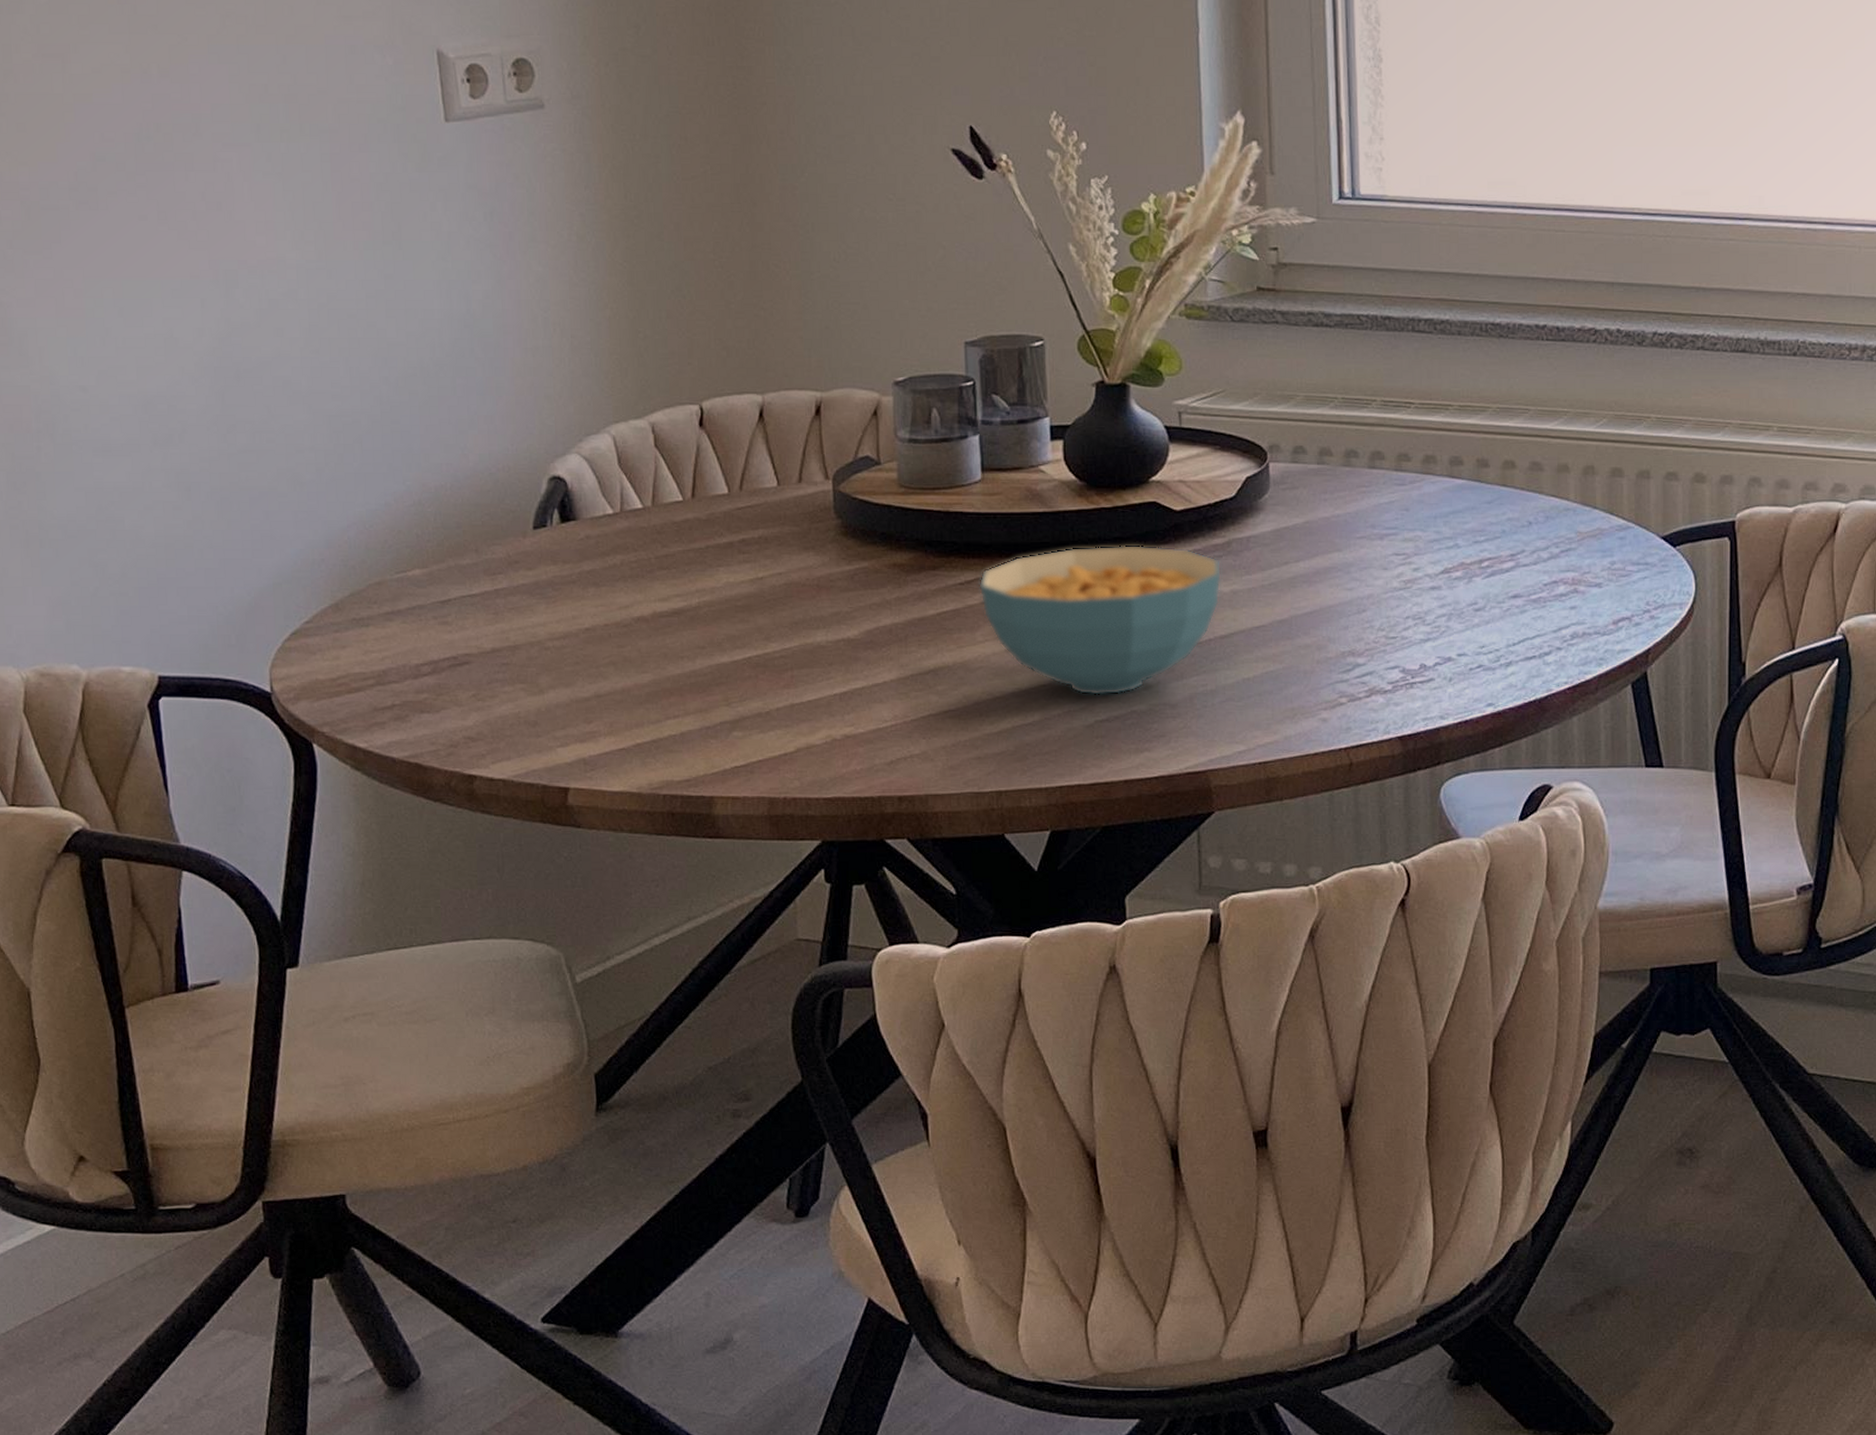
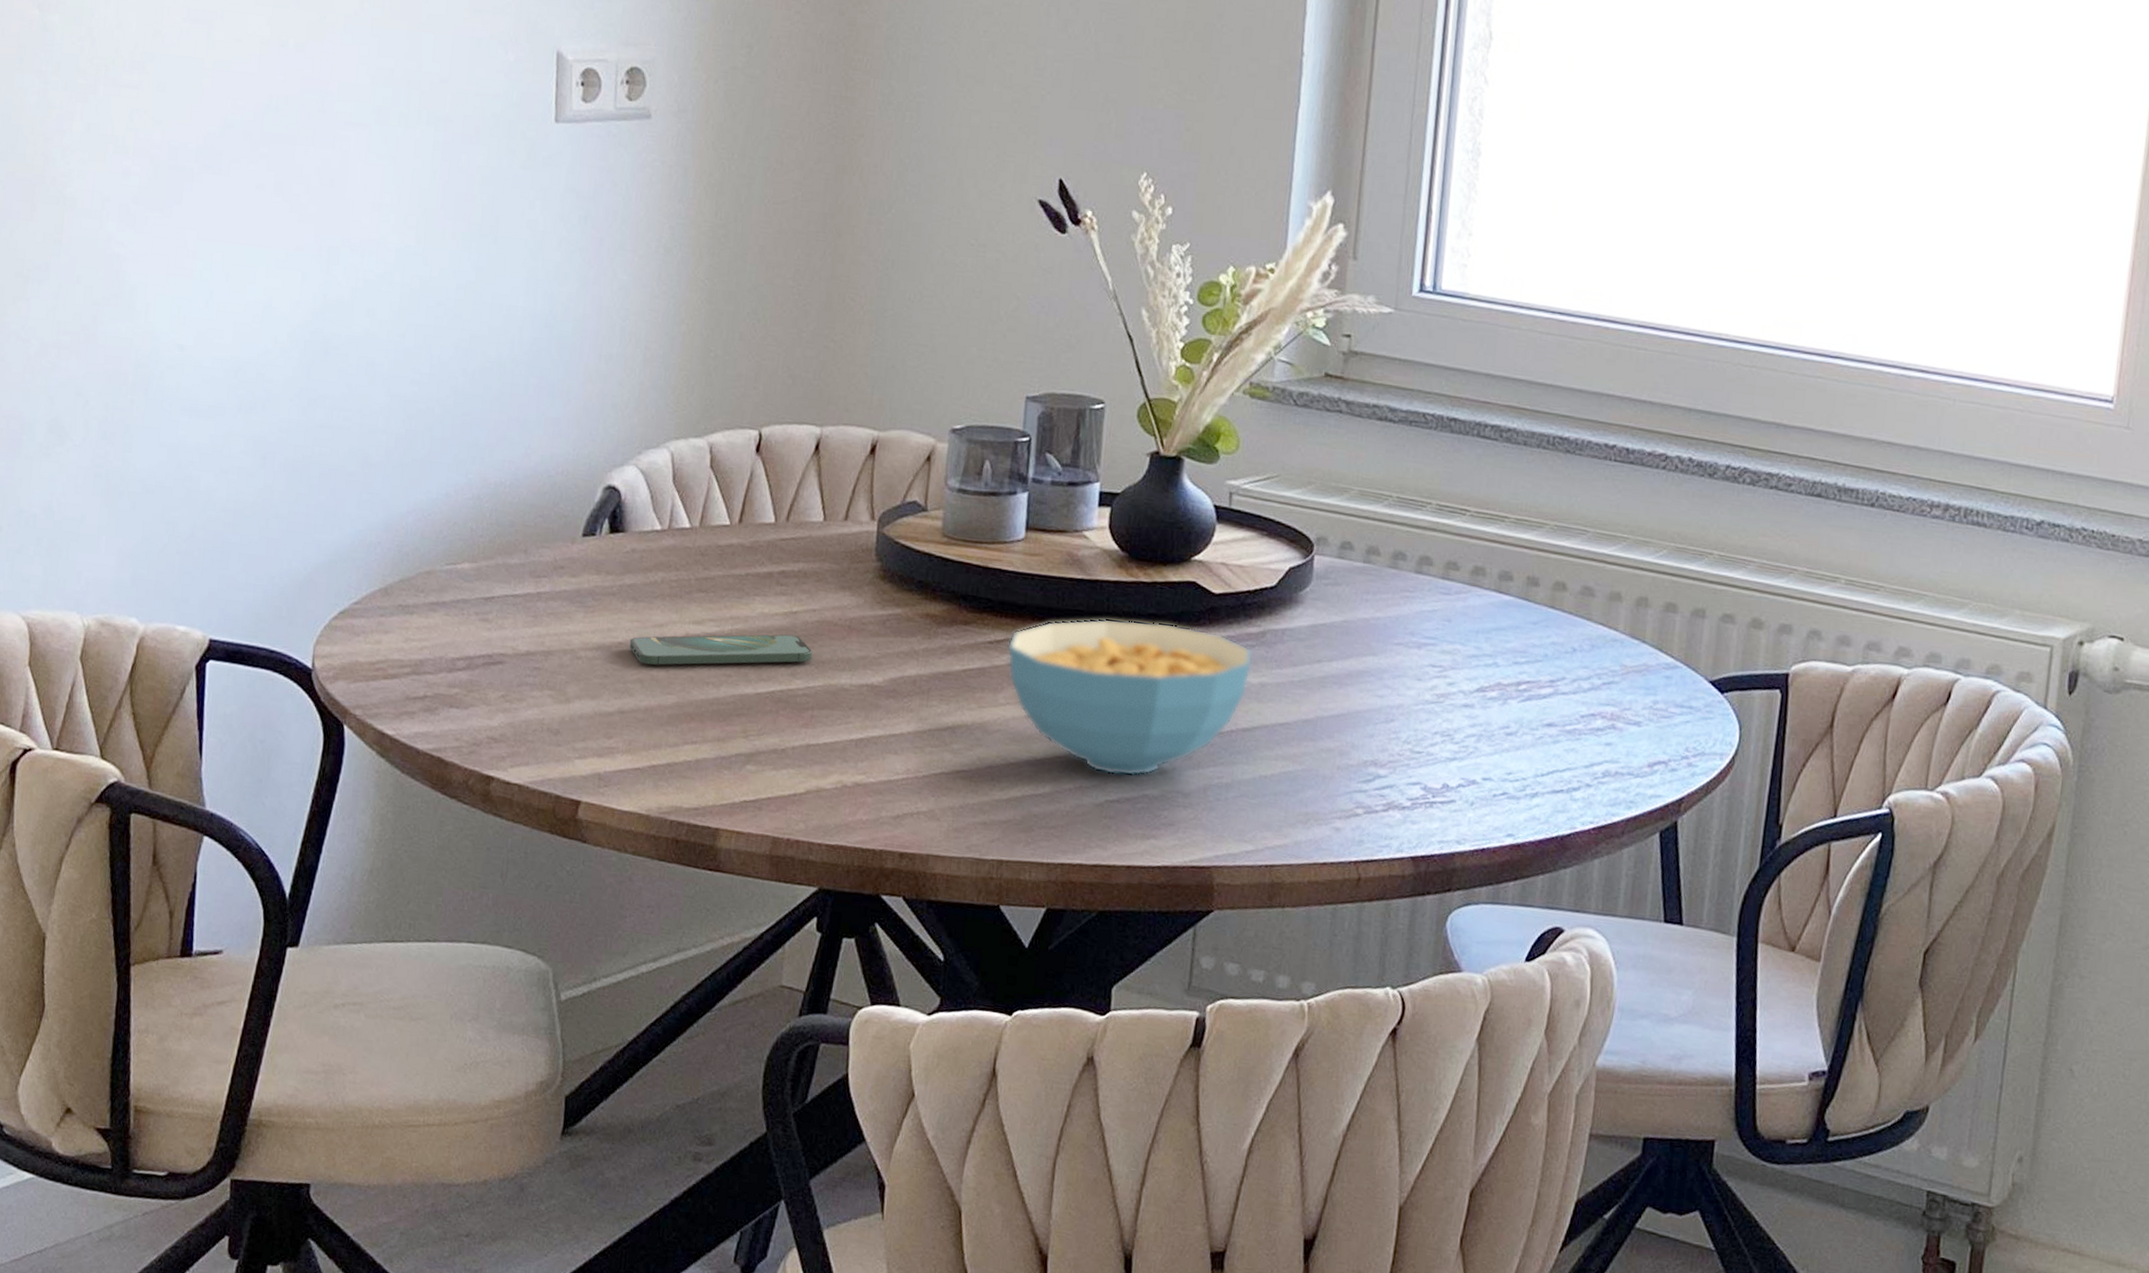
smartphone: none [596,600,784,647] -> present [629,634,813,666]

